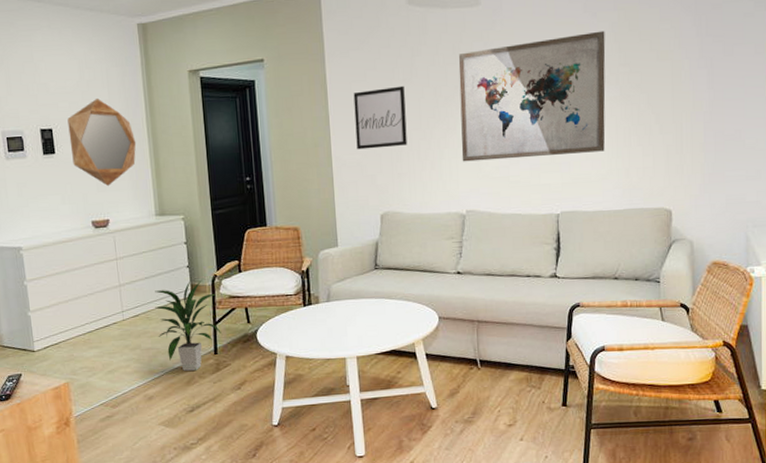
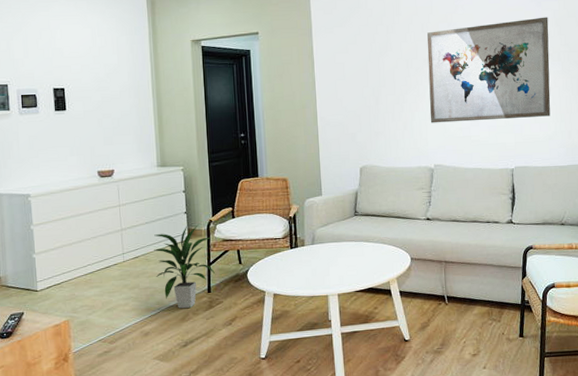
home mirror: present [67,99,137,187] -> none [79,63,142,141]
wall art: present [353,85,407,150] -> none [337,58,383,111]

